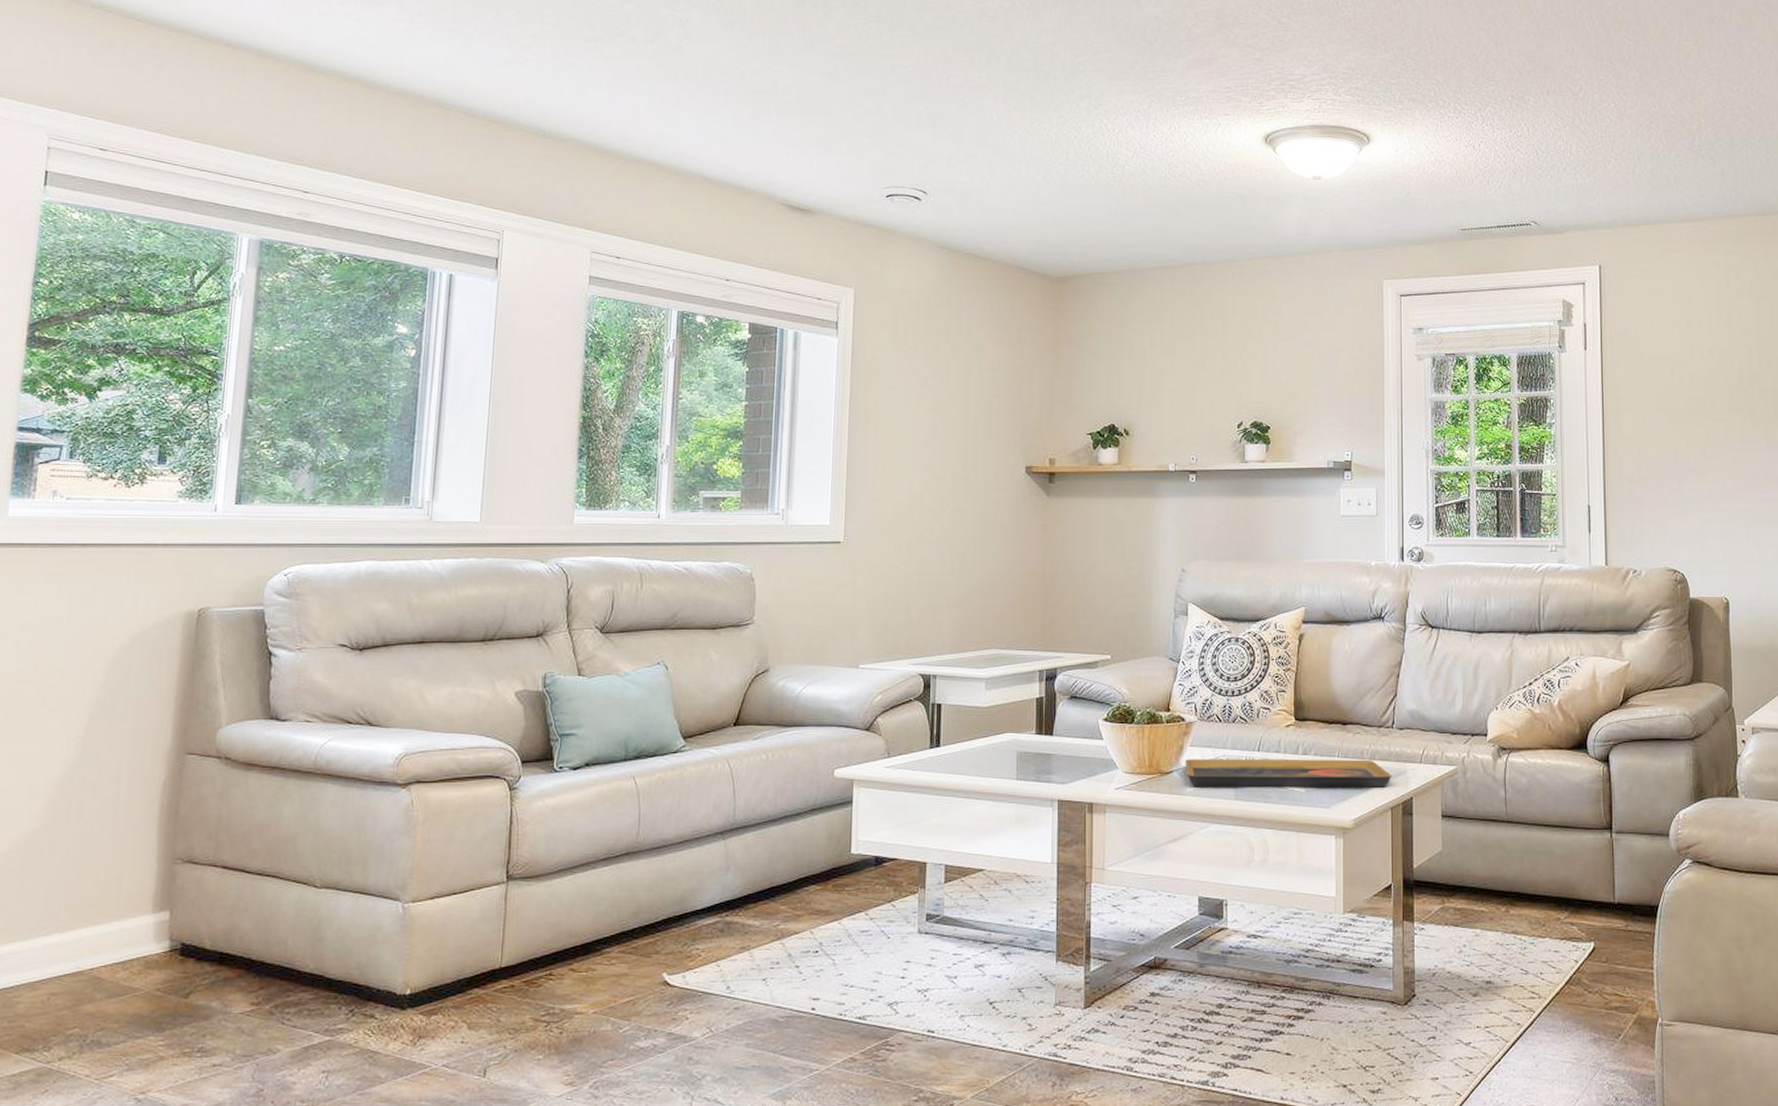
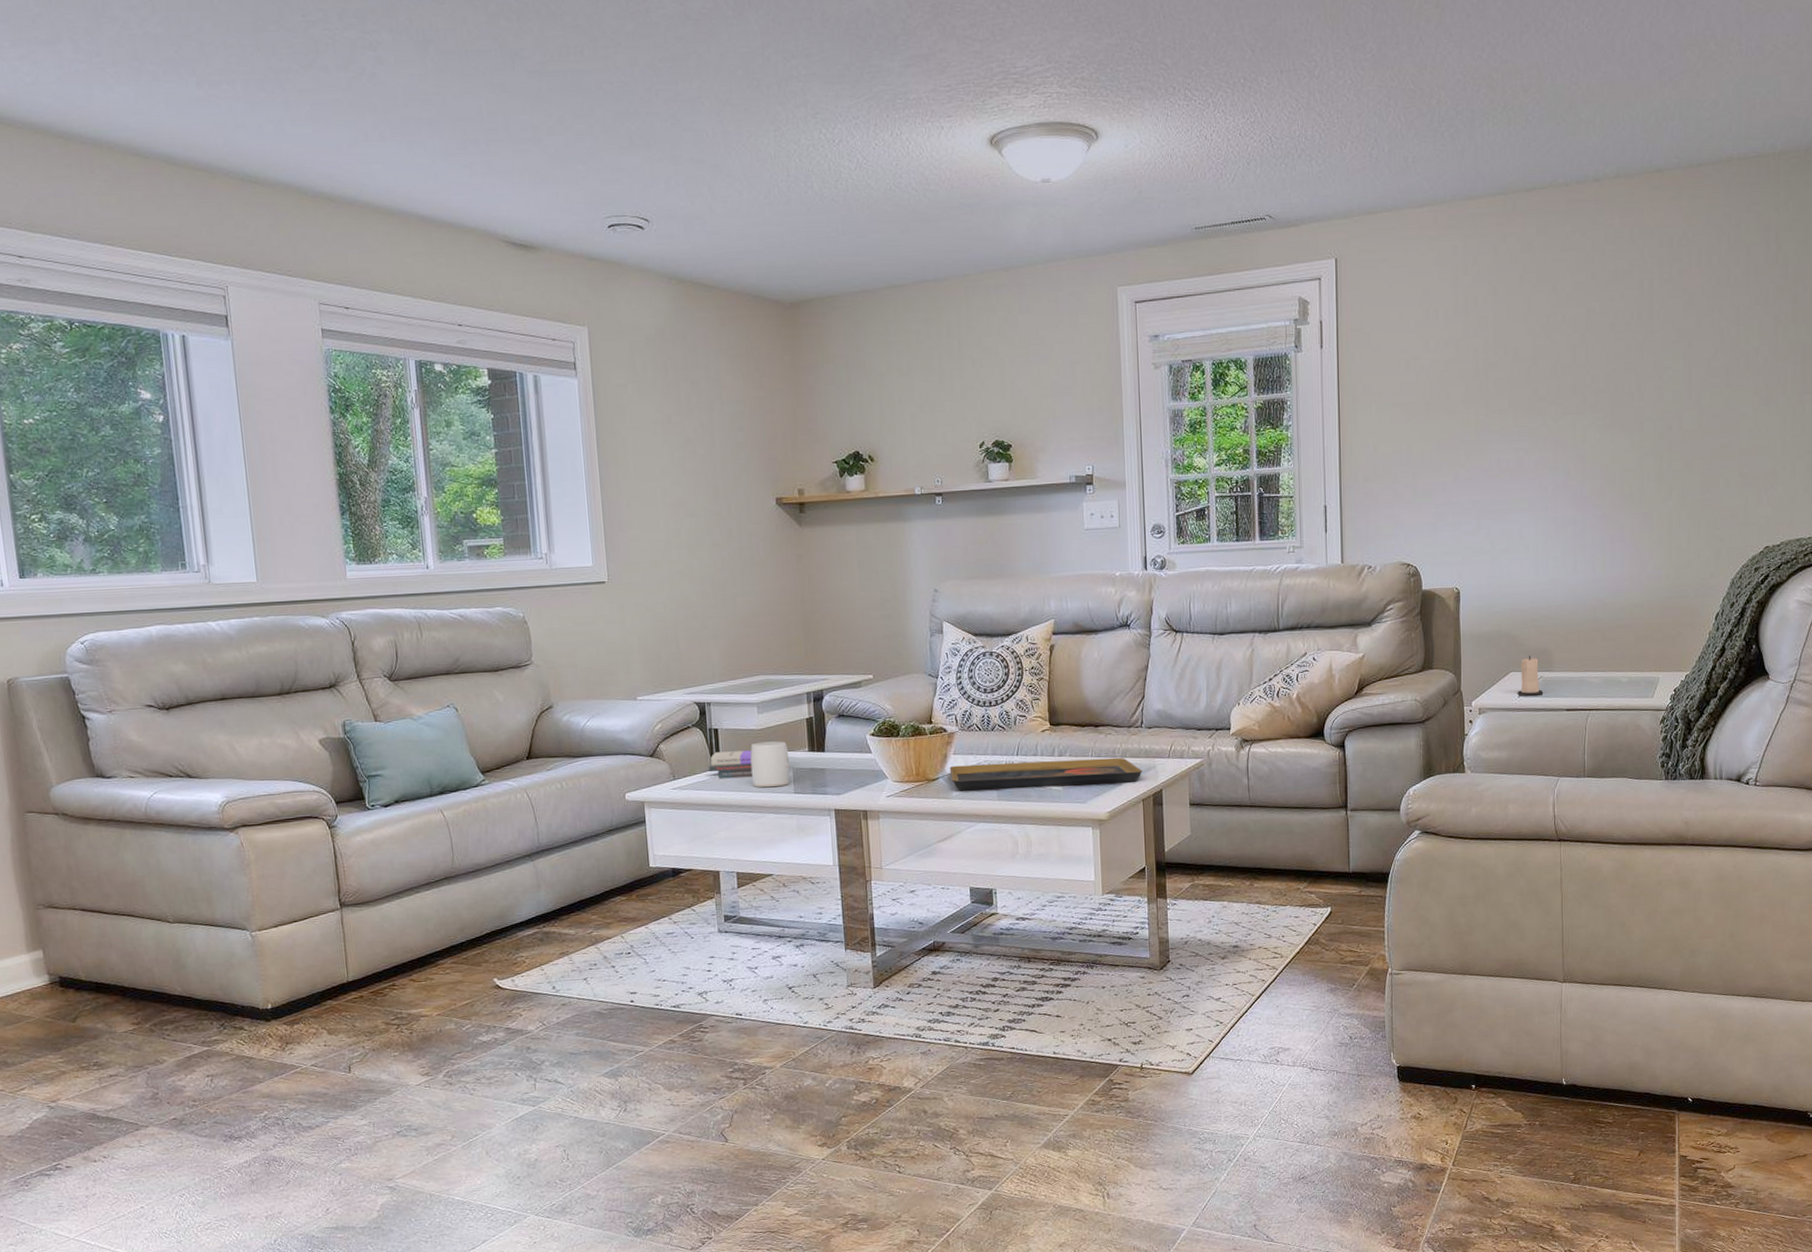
books: none [927,729,975,760] -> present [709,750,753,779]
mug: none [972,721,1015,772] -> present [750,741,790,788]

